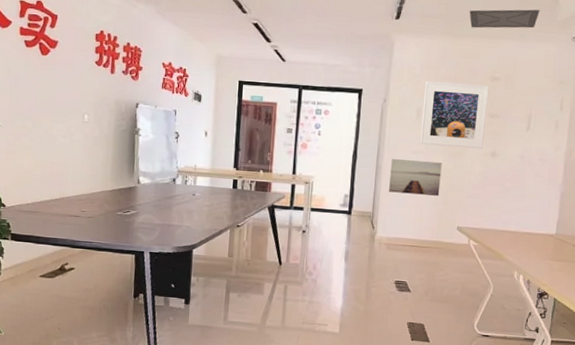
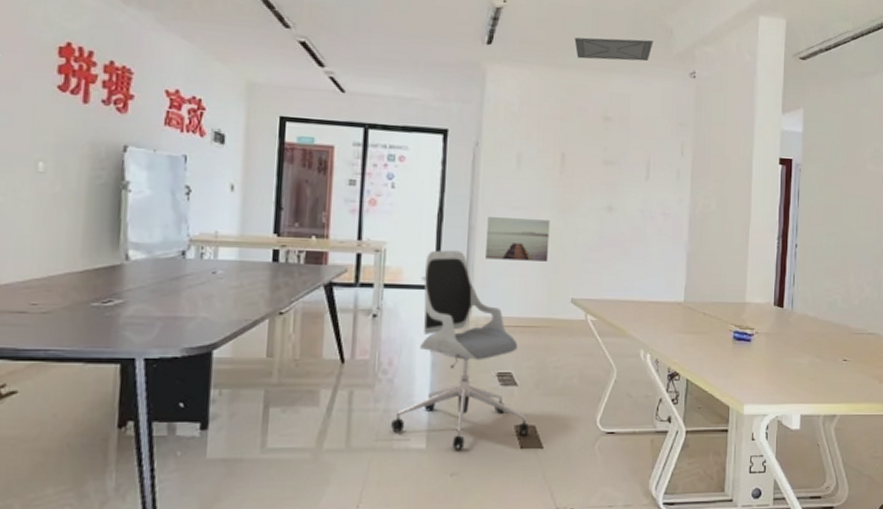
office chair: none [314,183,418,337] -> present [391,250,528,450]
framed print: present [419,81,490,149] -> none [522,121,602,203]

